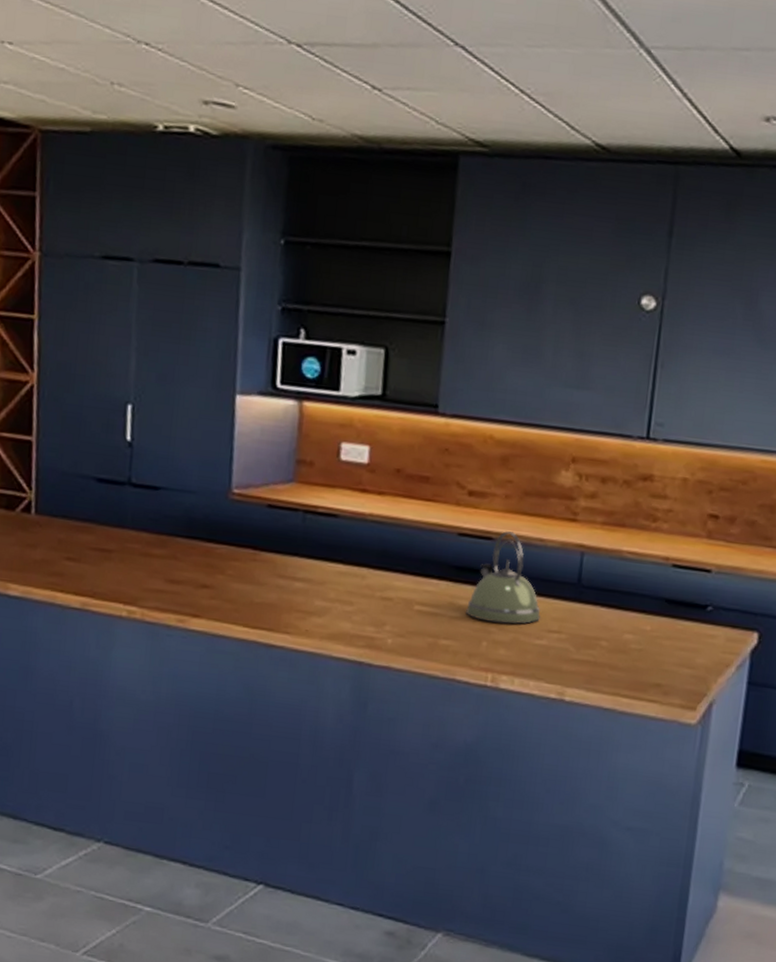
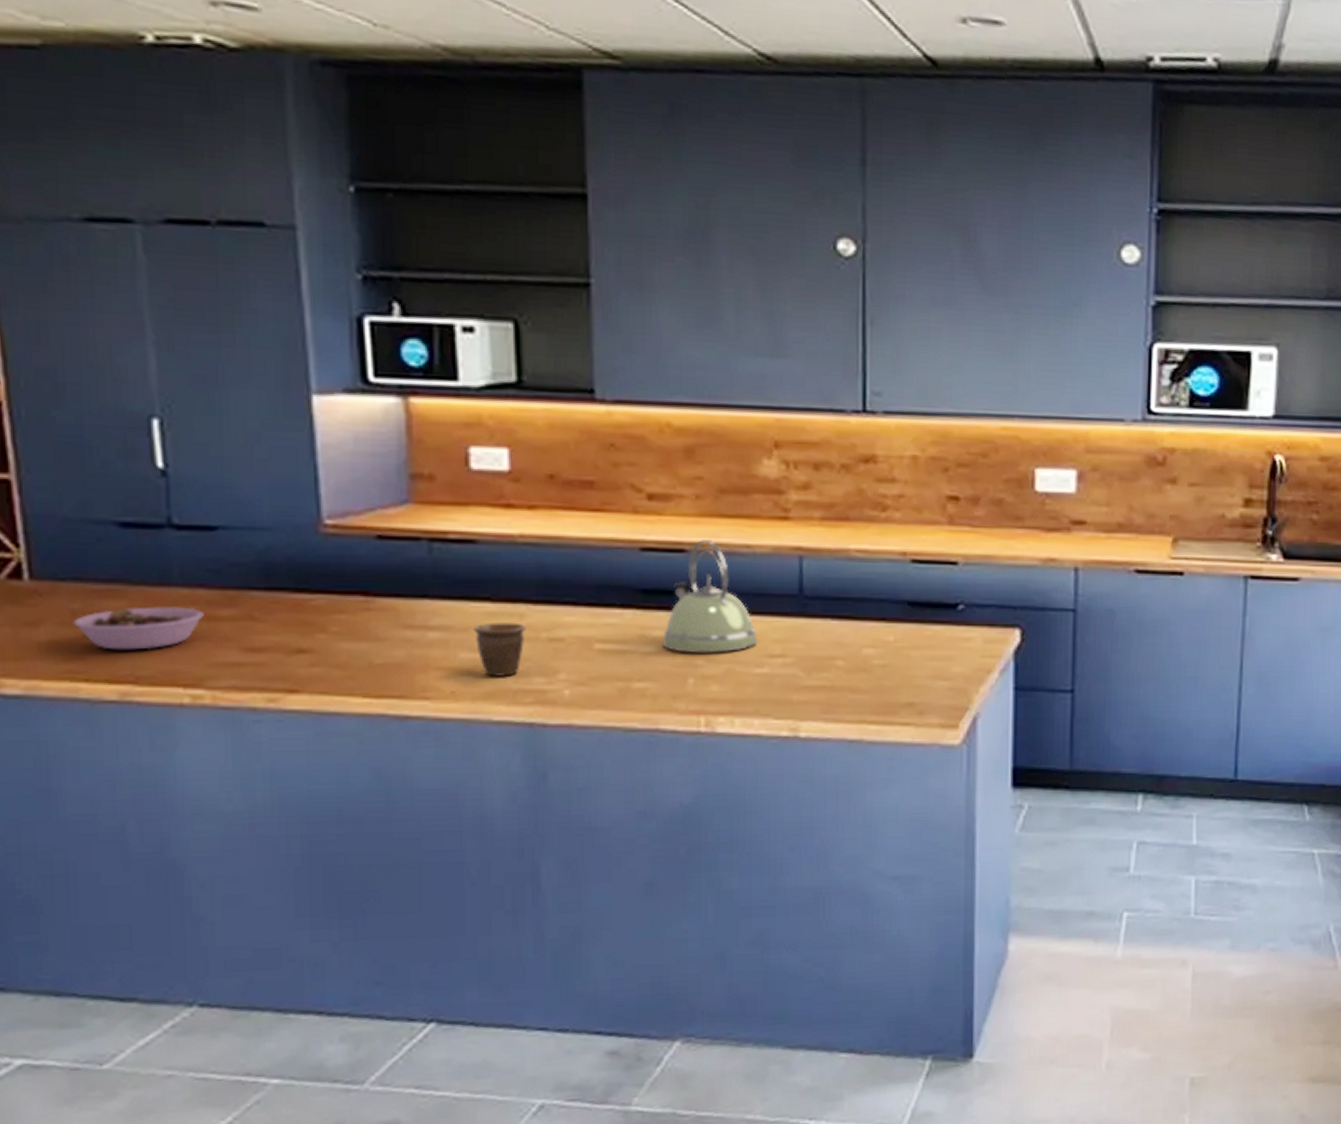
bowl: none [58,541,144,573] -> present [73,606,204,650]
mug: none [326,580,366,623] -> present [472,622,526,677]

